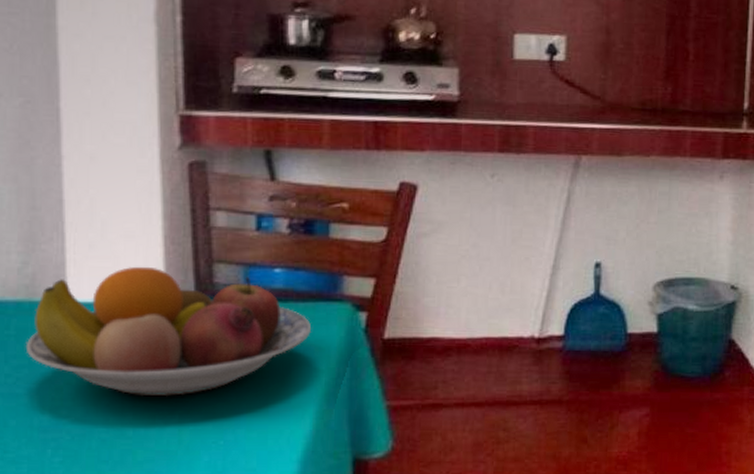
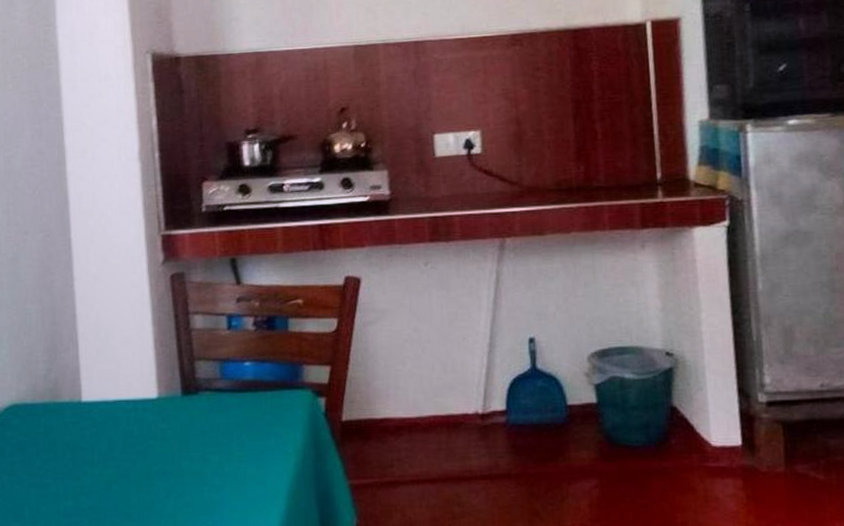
fruit bowl: present [25,266,312,397] -> none [52,367,280,483]

